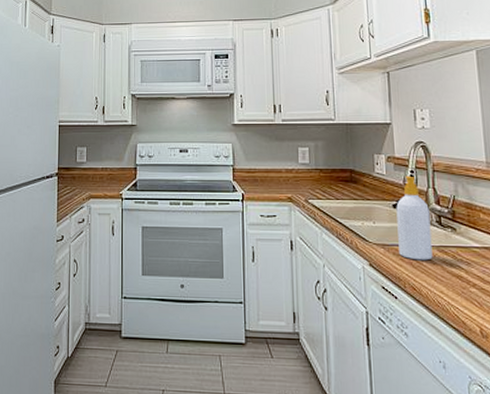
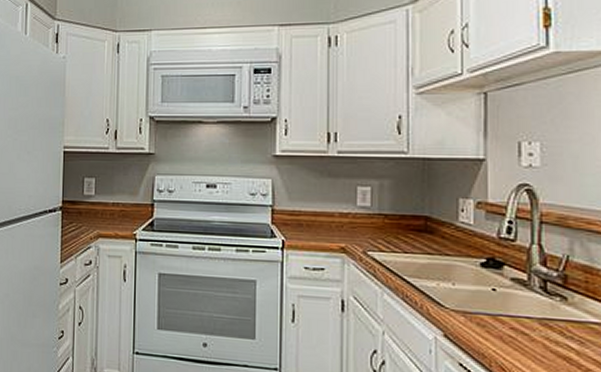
soap bottle: present [396,175,433,261] -> none [485,227,532,335]

